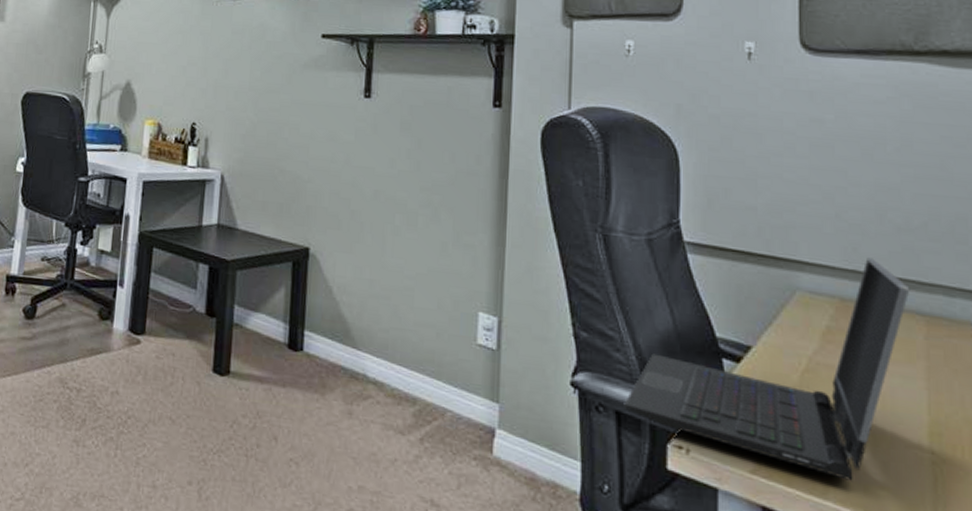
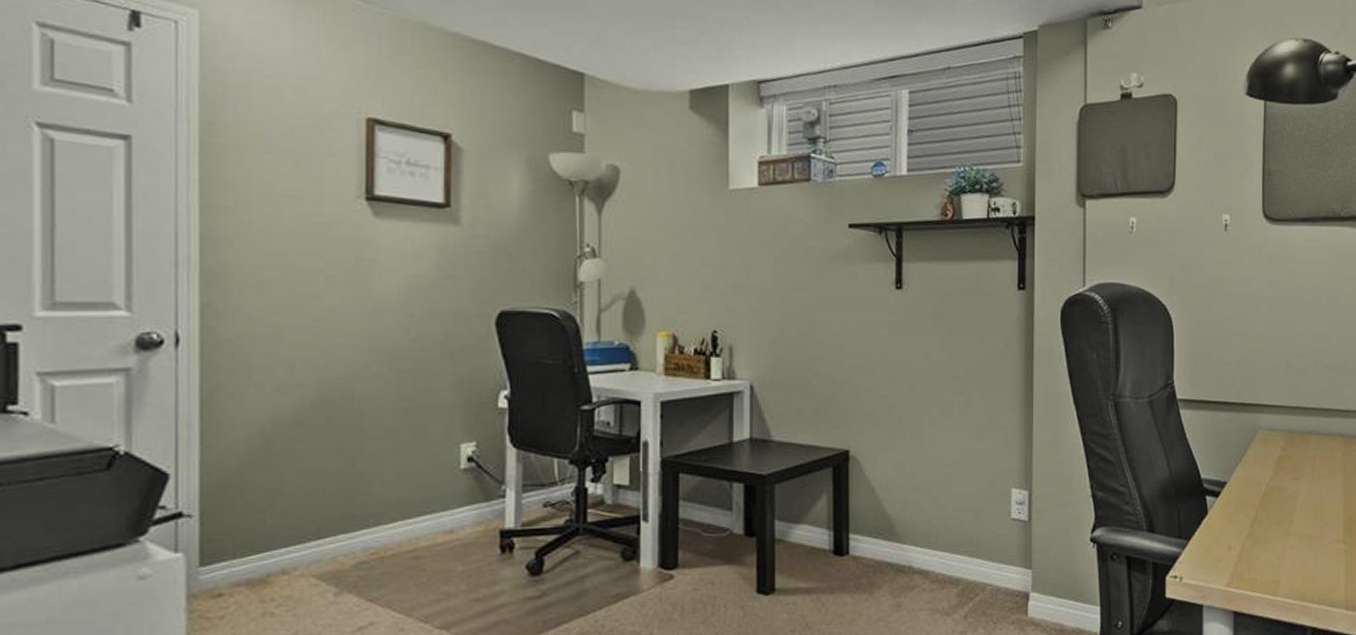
laptop computer: present [624,257,910,481] -> none [1132,395,1334,577]

